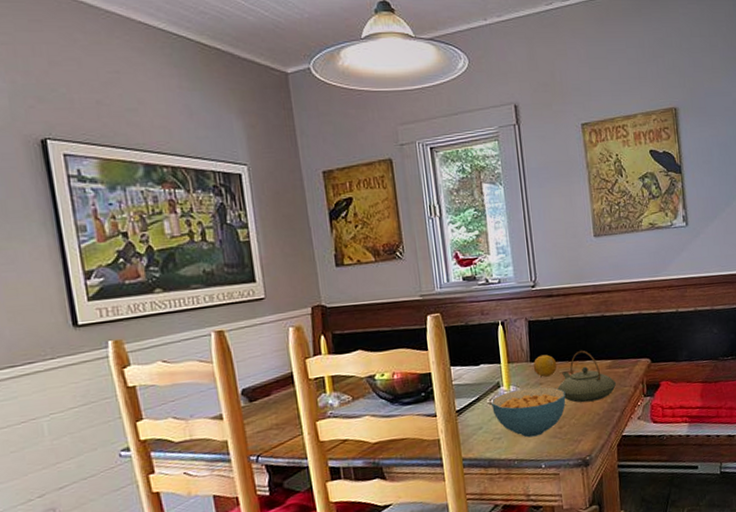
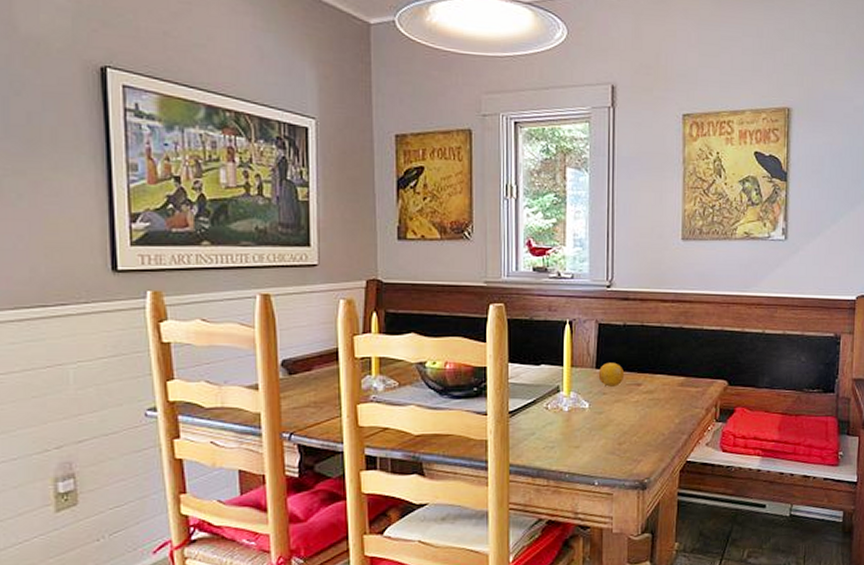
cereal bowl: present [491,387,566,438] -> none [548,397,630,451]
teapot: present [557,350,617,403] -> none [622,362,687,420]

